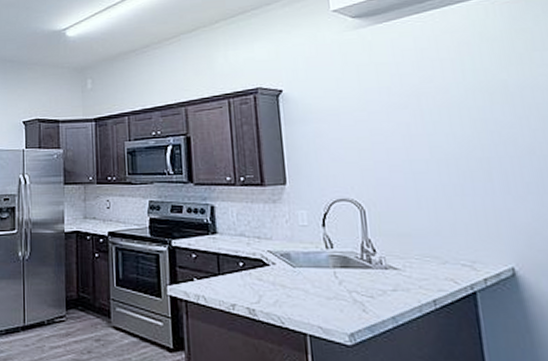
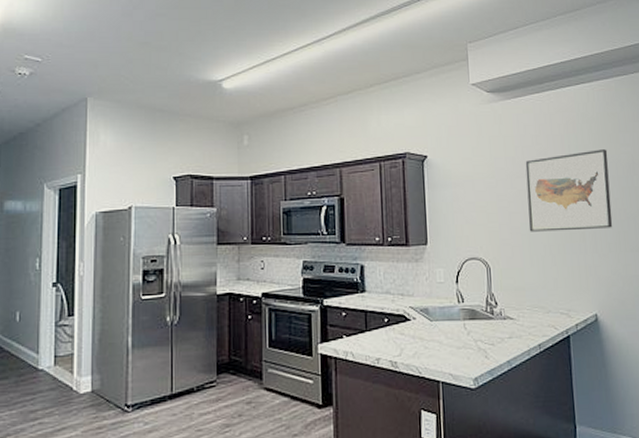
wall art: none [404,72,531,170] -> present [525,149,613,232]

